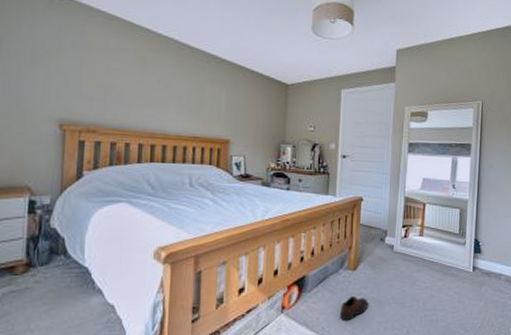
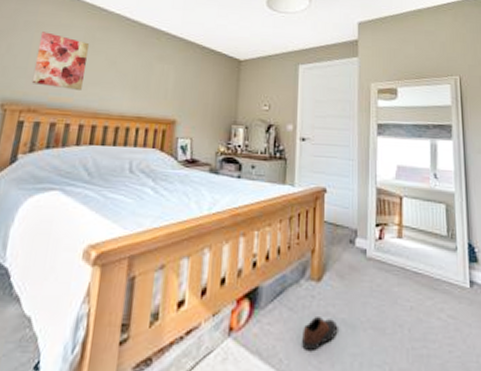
wall art: none [87,53,141,112] -> present [31,31,90,90]

